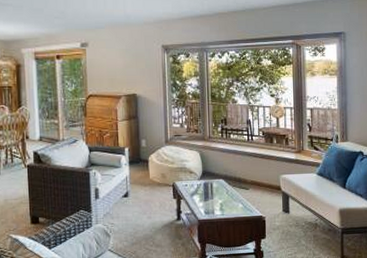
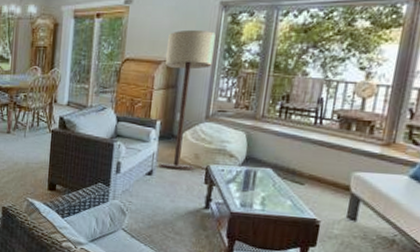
floor lamp: none [124,68,163,190] -> present [158,29,216,171]

